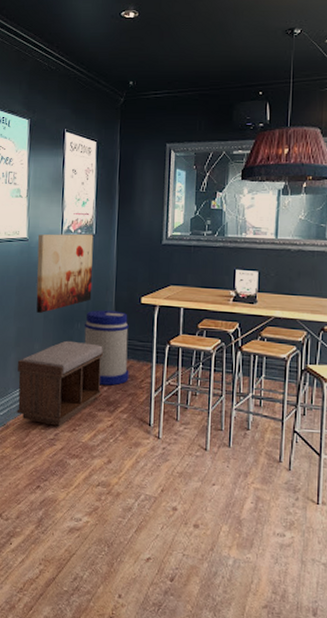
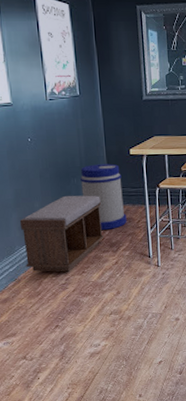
wall art: present [36,233,94,314] -> none [23,95,84,174]

